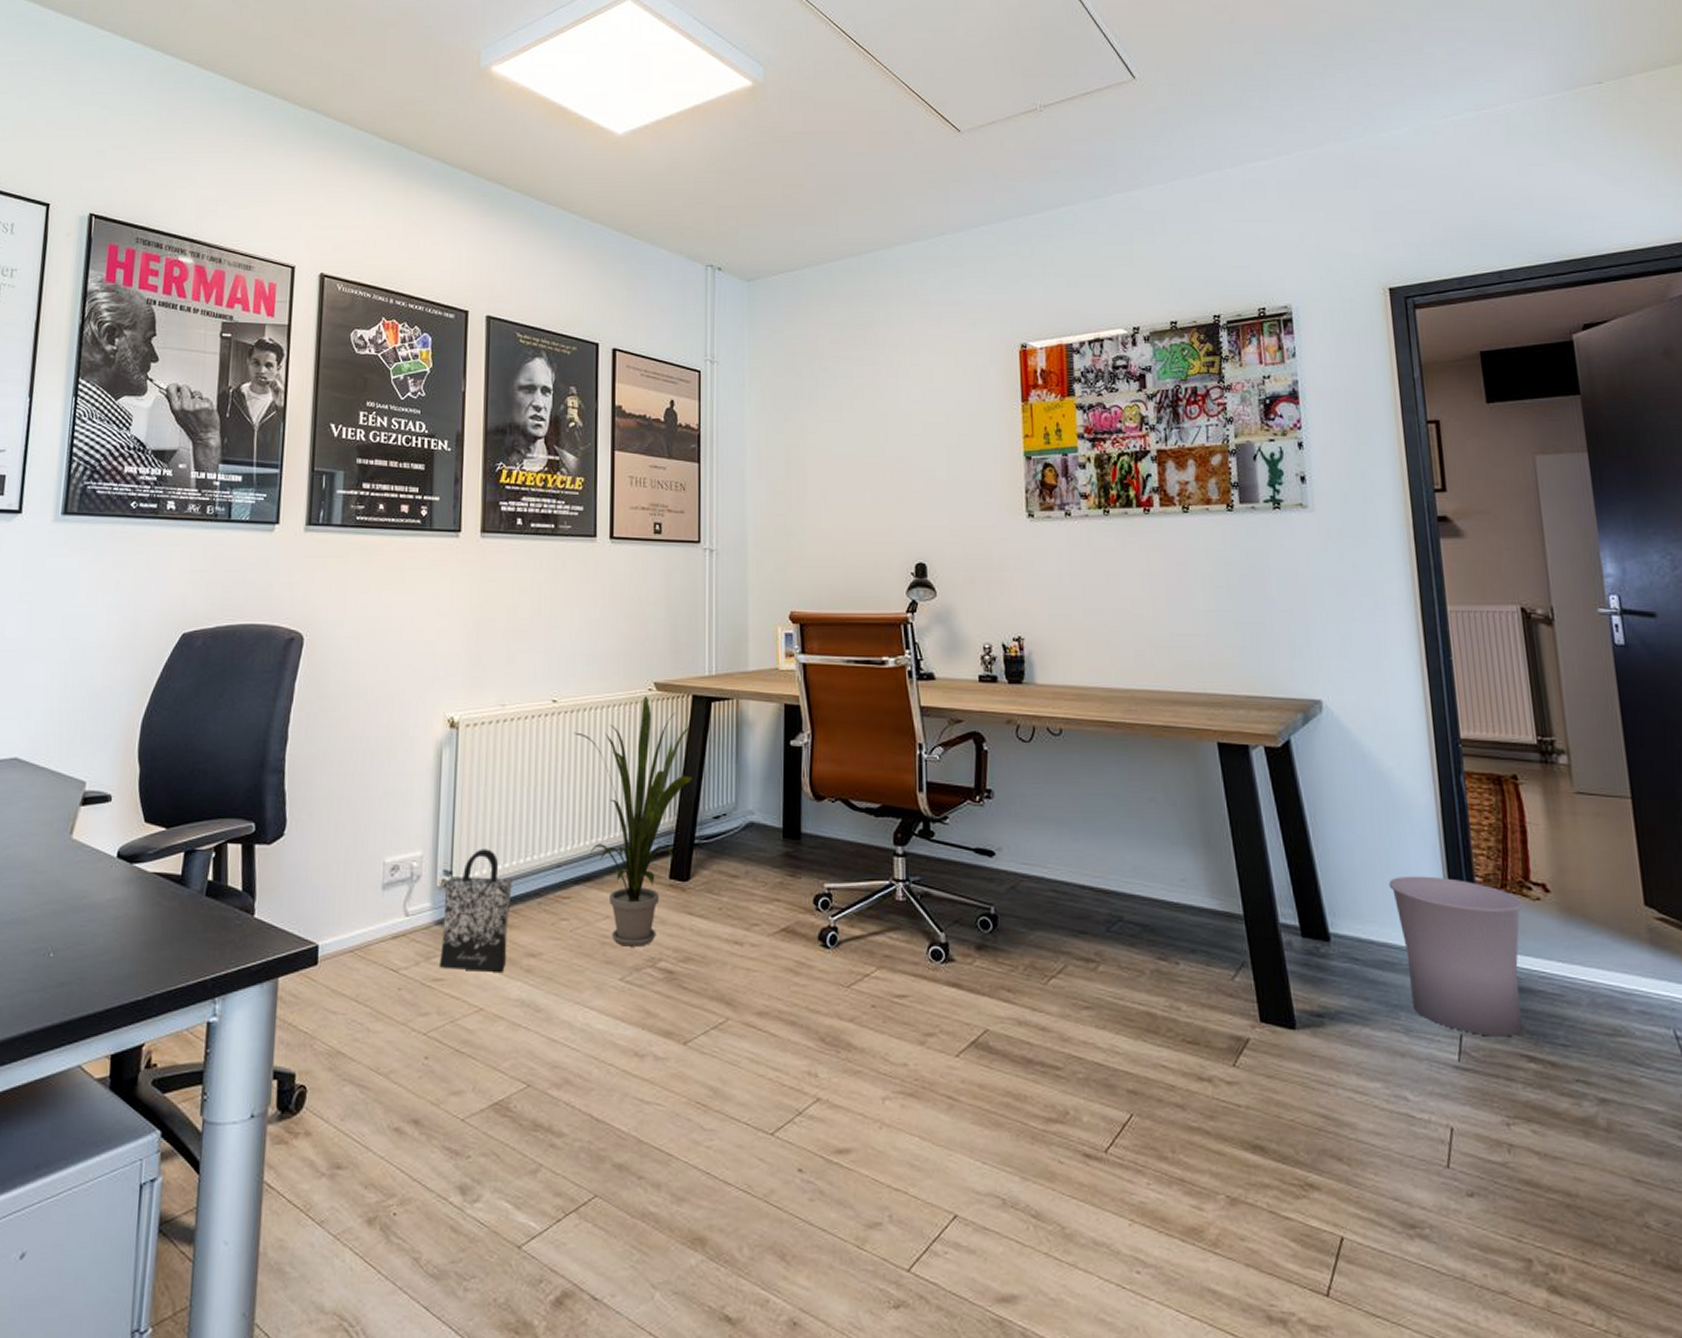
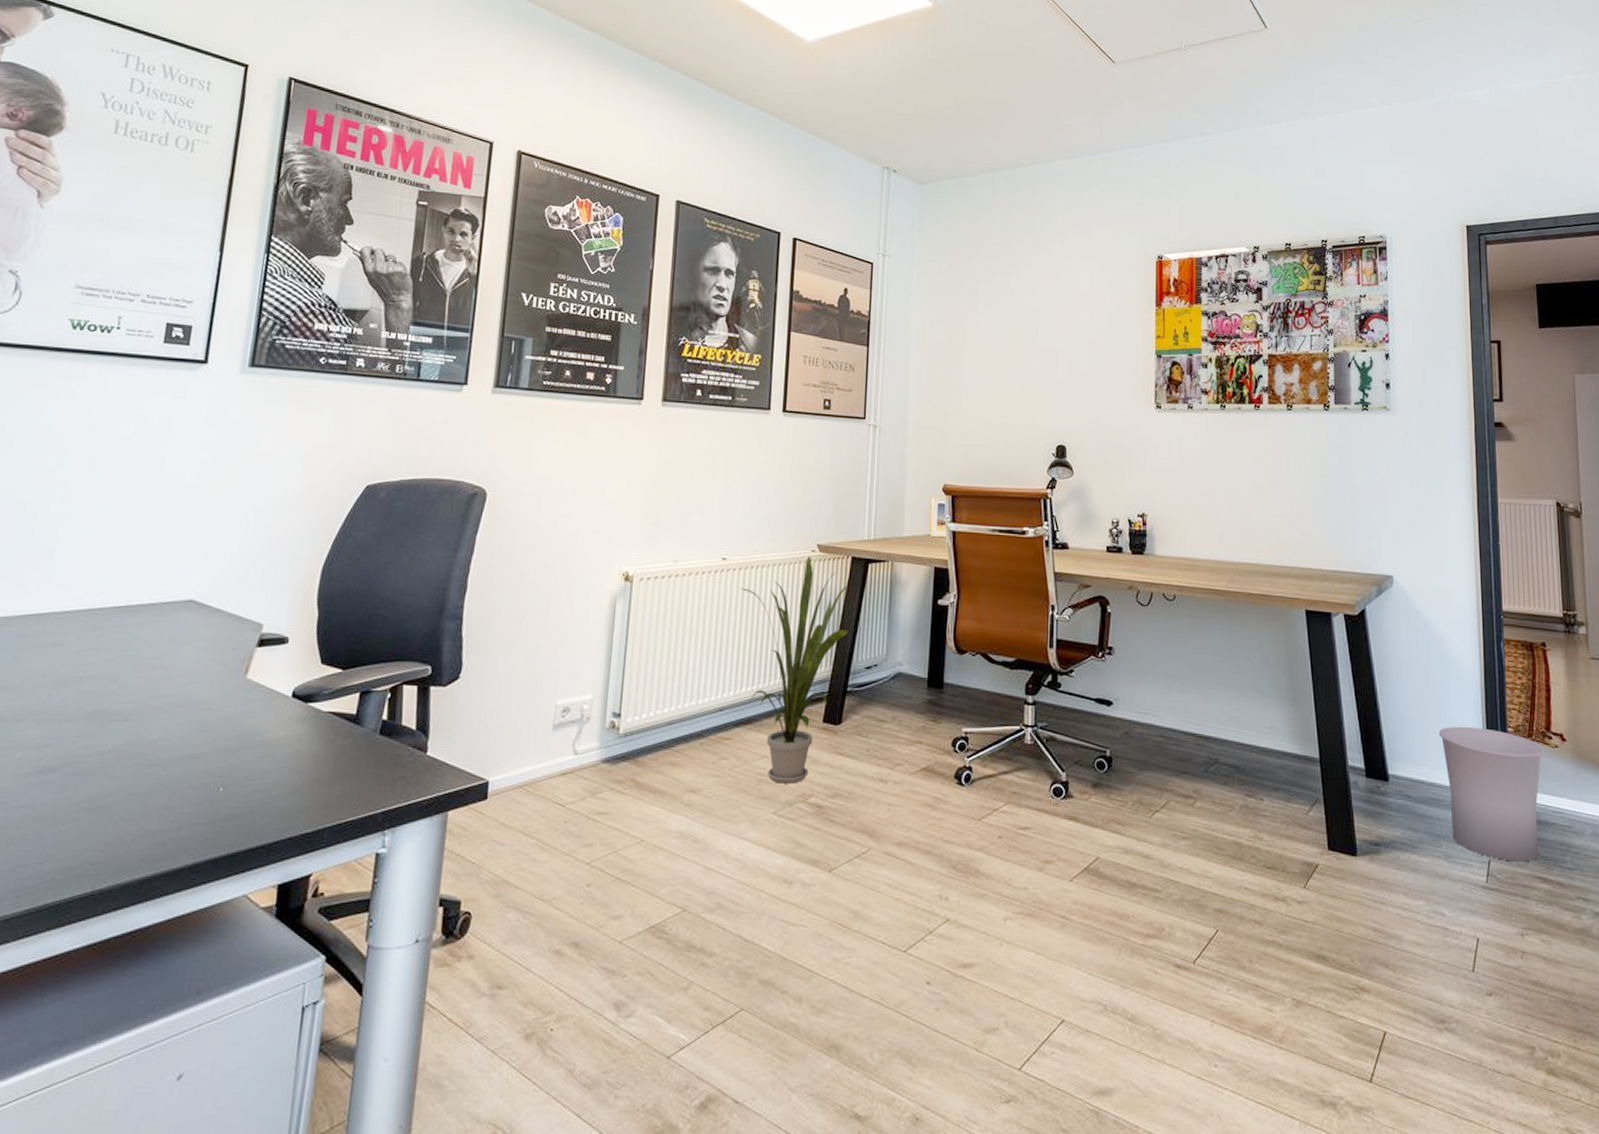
shopping bag: present [438,849,512,972] -> none [604,693,677,806]

